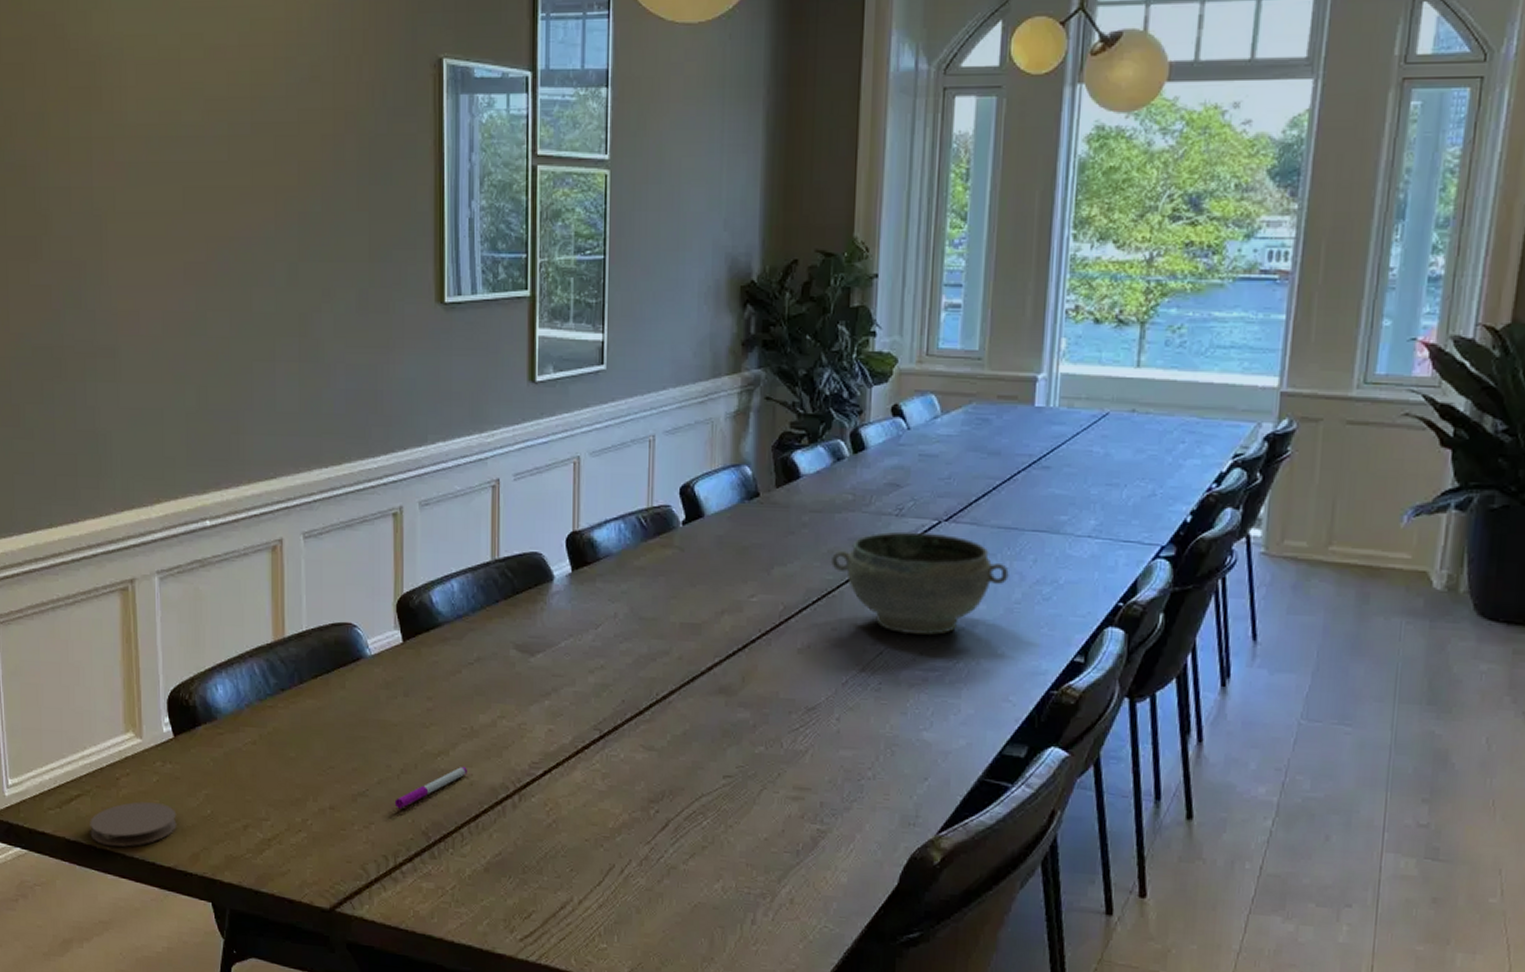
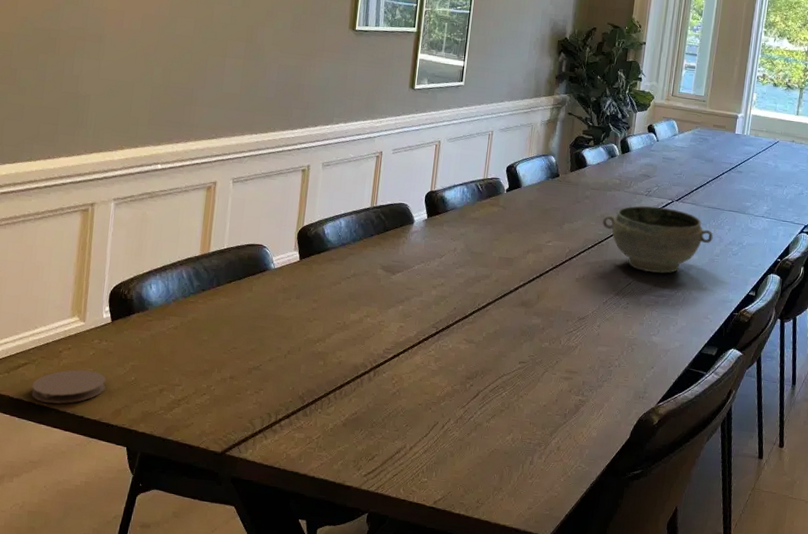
pen: present [394,766,467,810] -> none [280,350,338,380]

